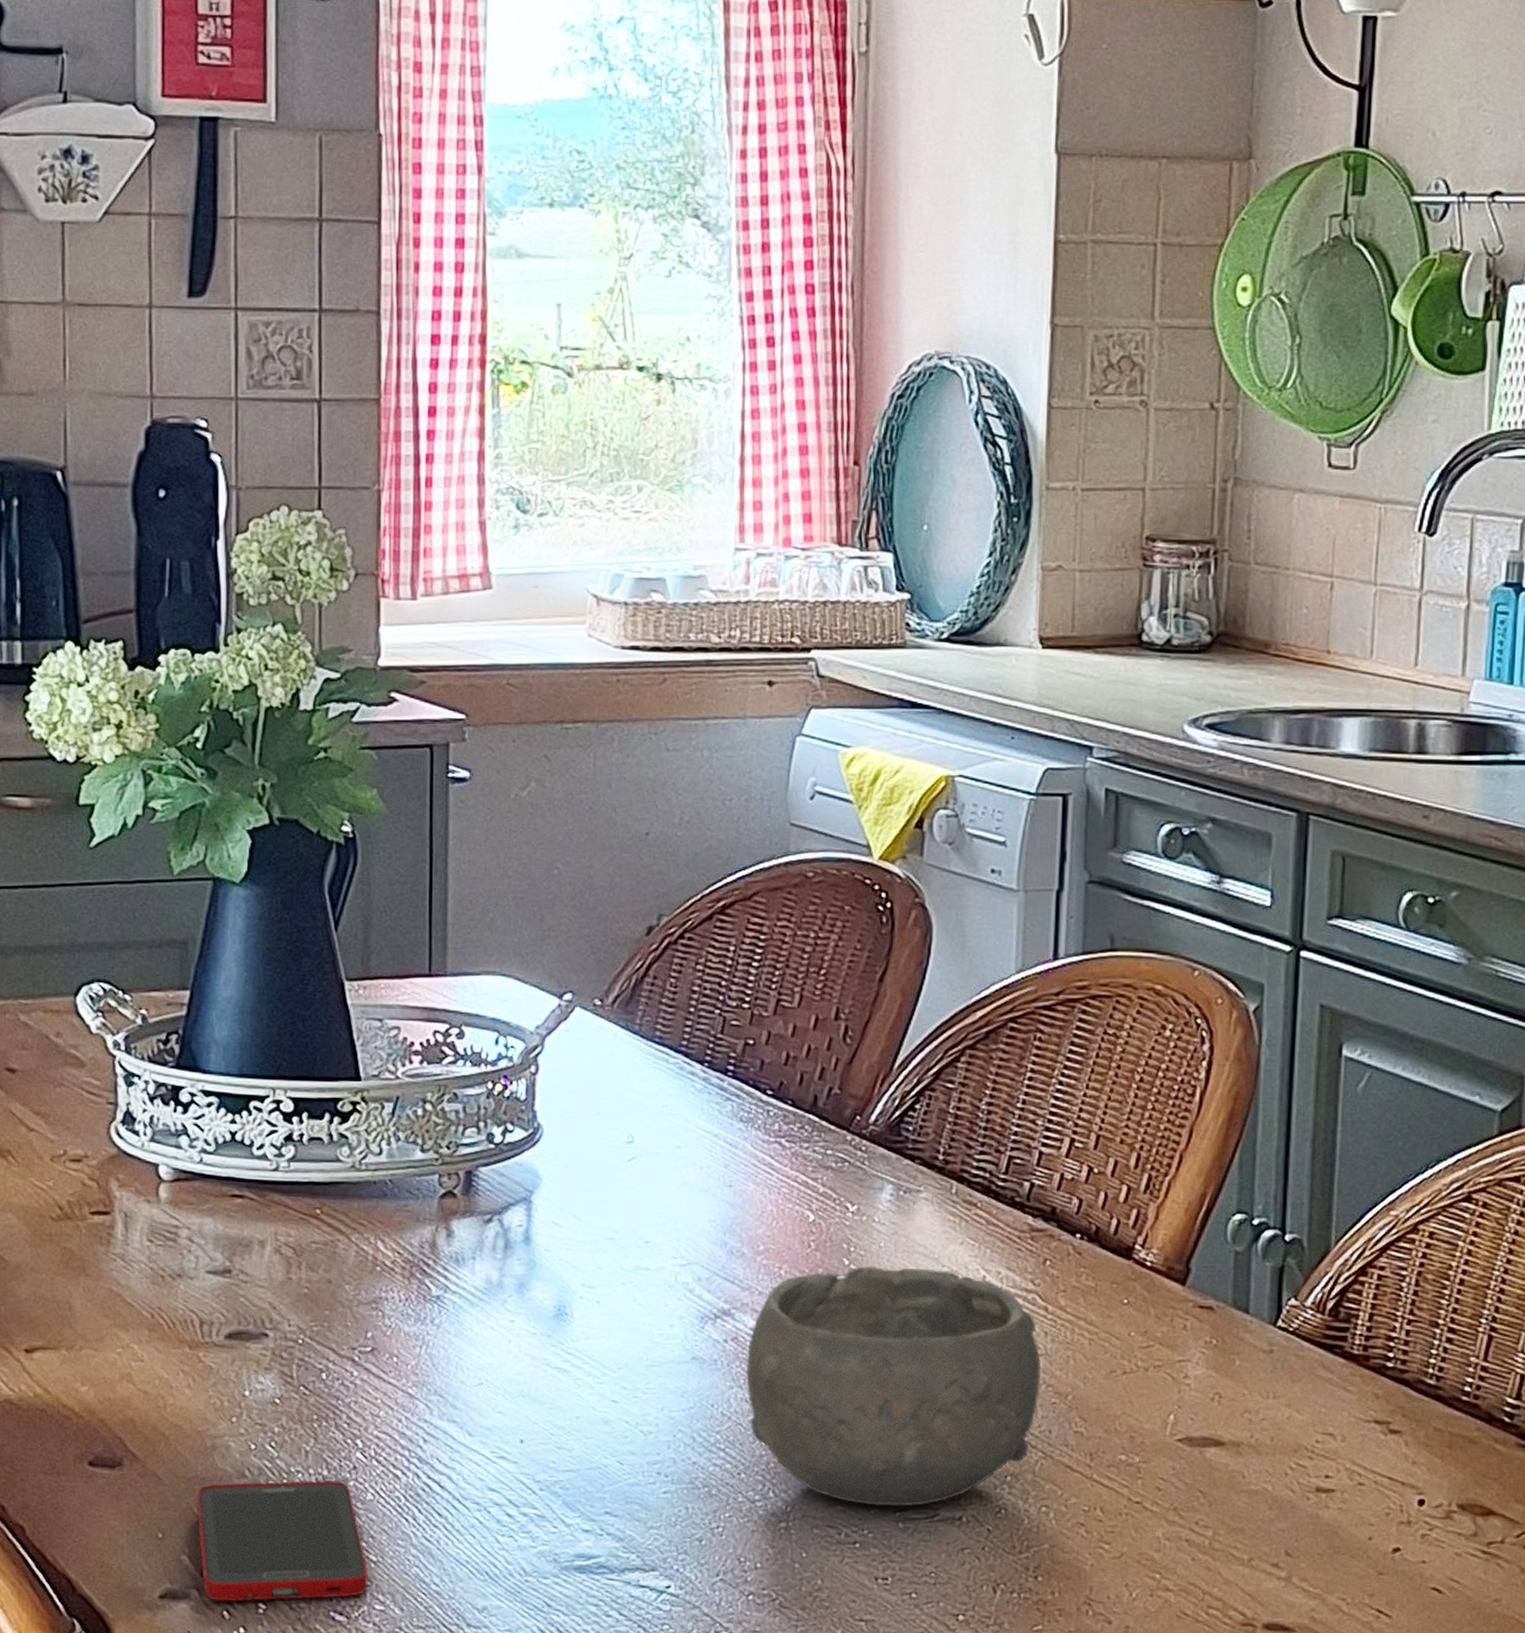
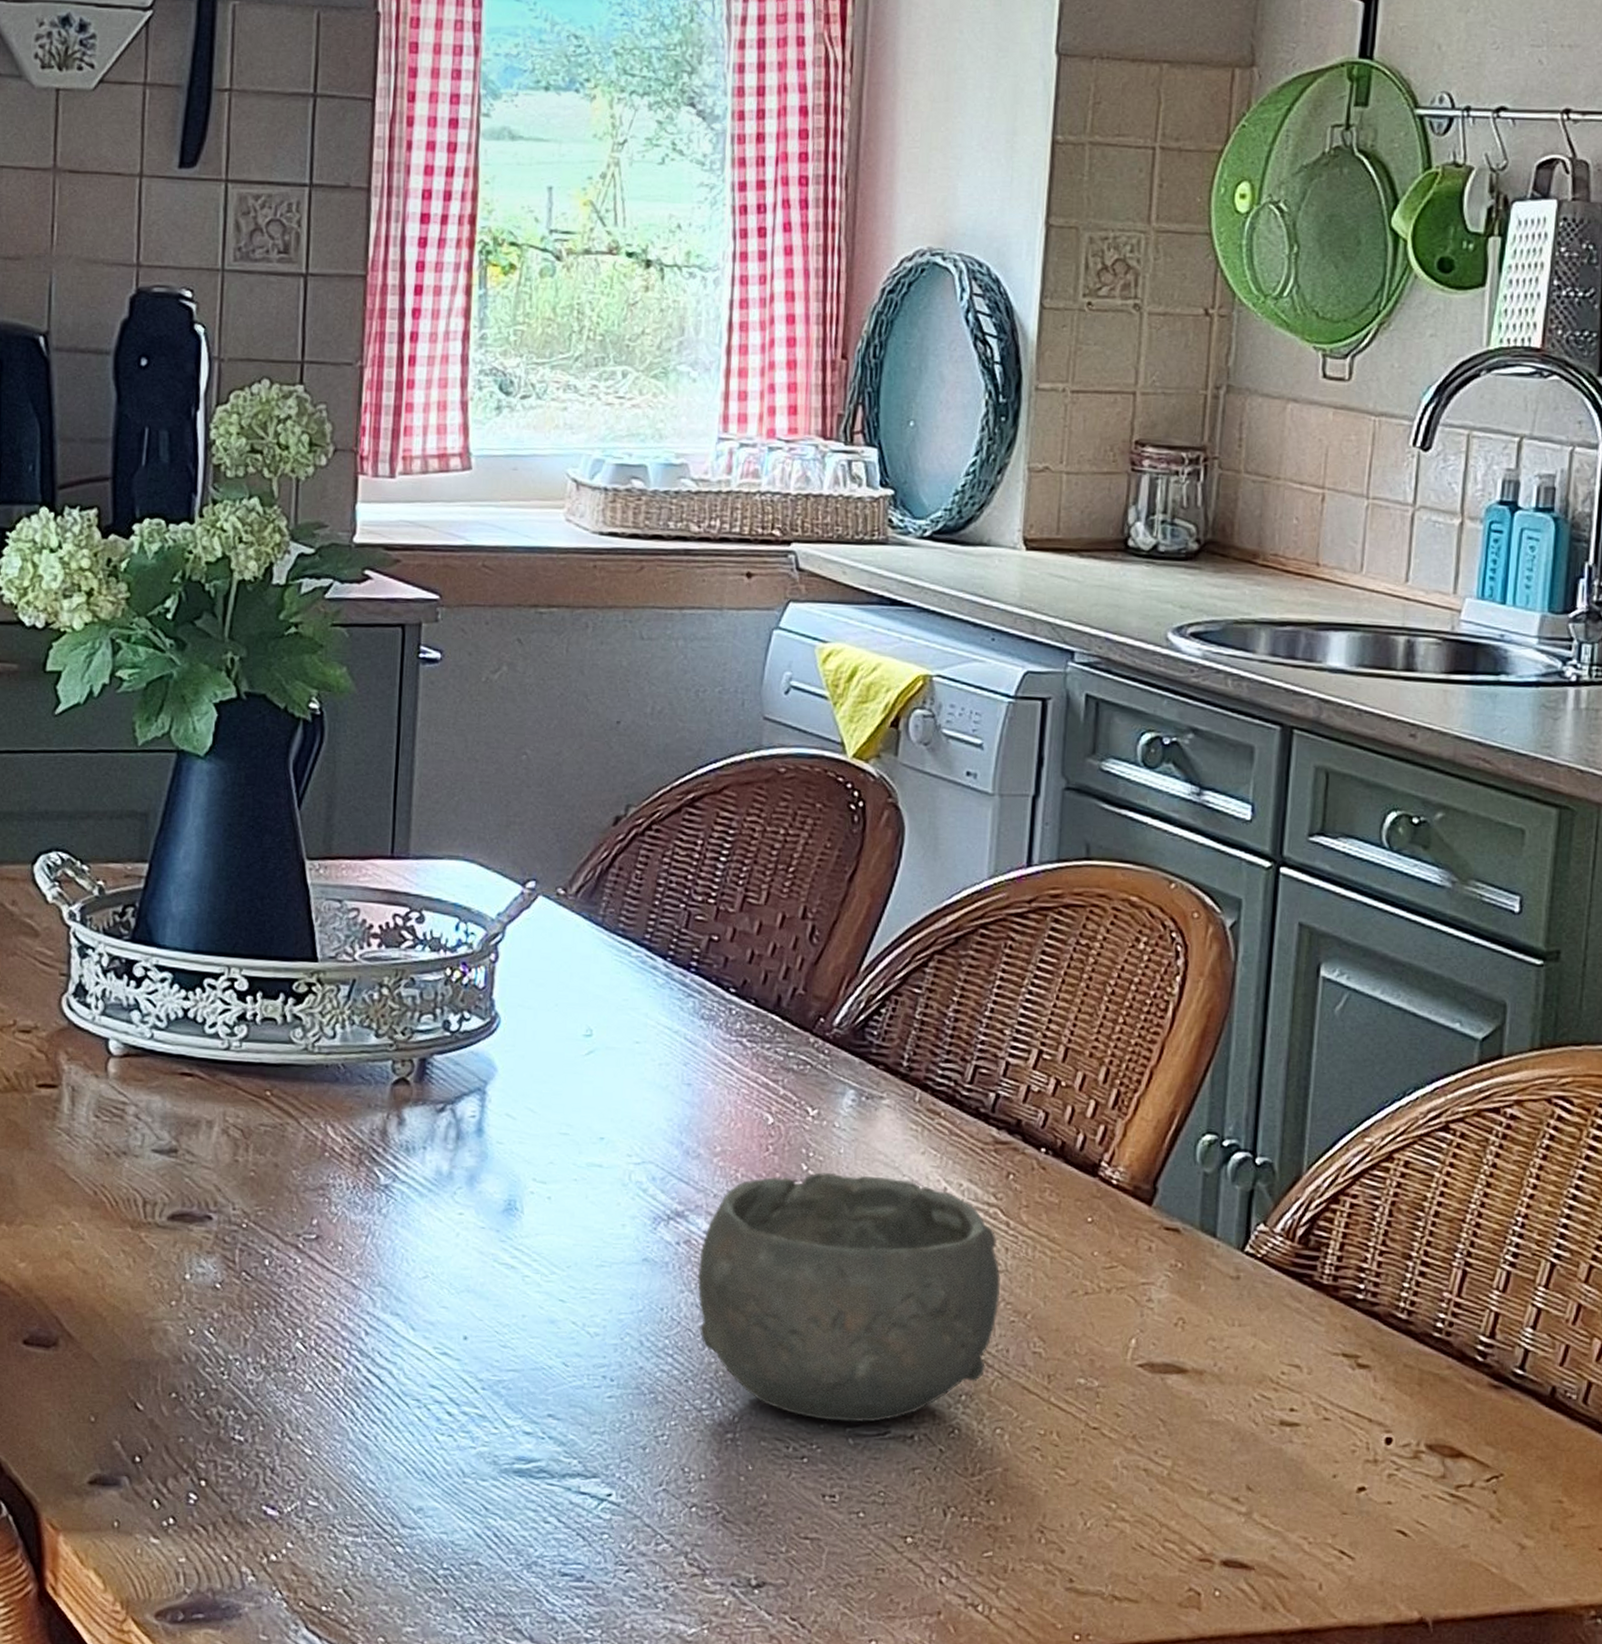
cell phone: present [197,1480,369,1602] -> none [131,1368,303,1492]

